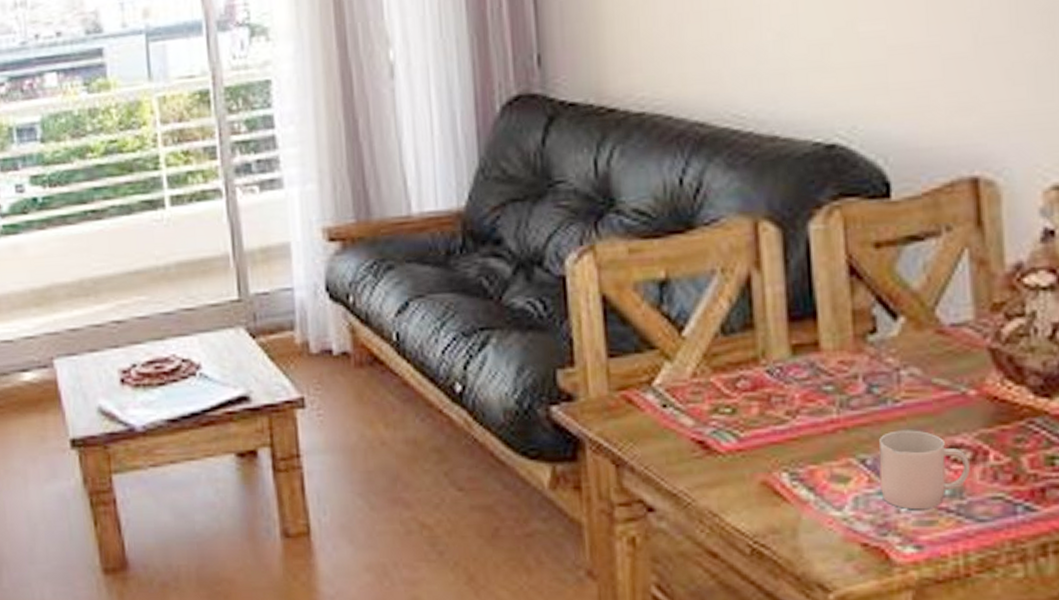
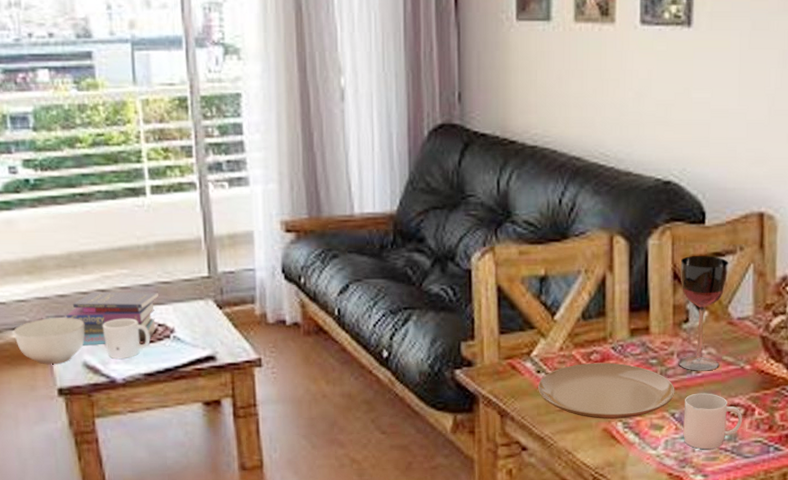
bowl: none [22,354,100,412] -> present [13,317,85,365]
books: none [78,321,181,388] -> present [66,291,158,346]
mug: none [118,353,173,404] -> present [102,318,151,360]
plate: none [665,391,864,469] -> present [538,362,675,419]
wineglass: none [858,241,932,400] -> present [678,256,729,371]

